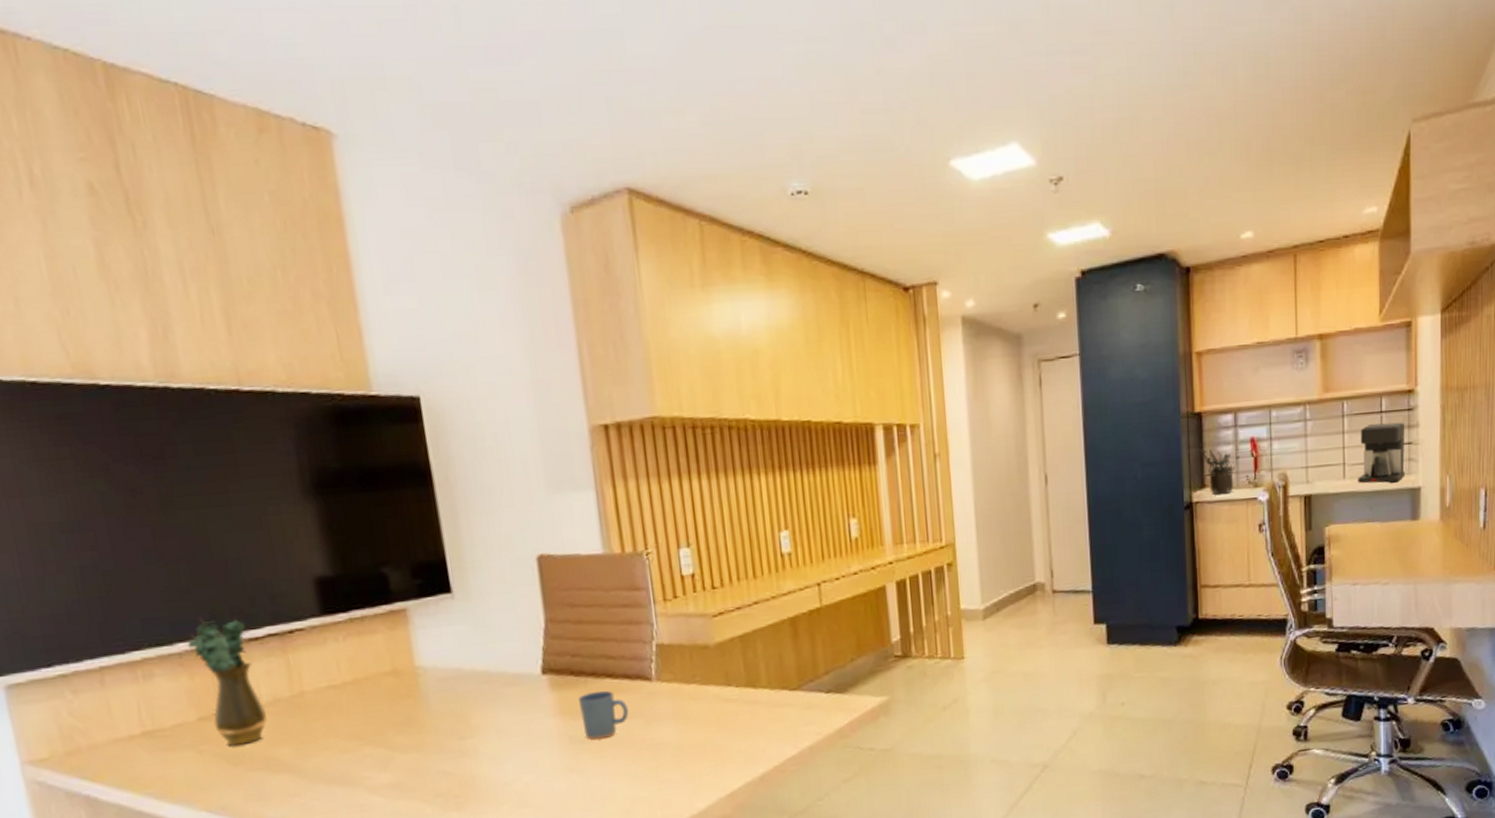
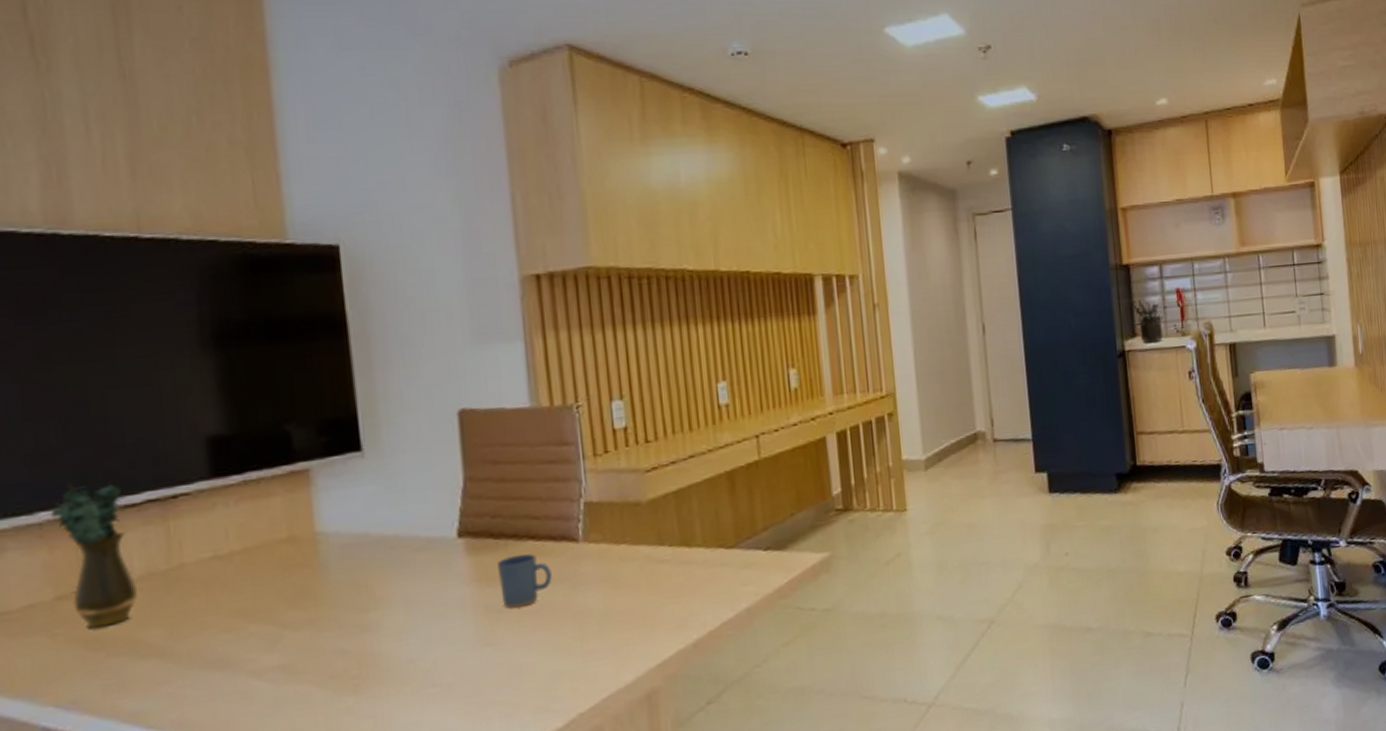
coffee maker: present [1358,422,1406,484] -> none [1277,274,1321,333]

